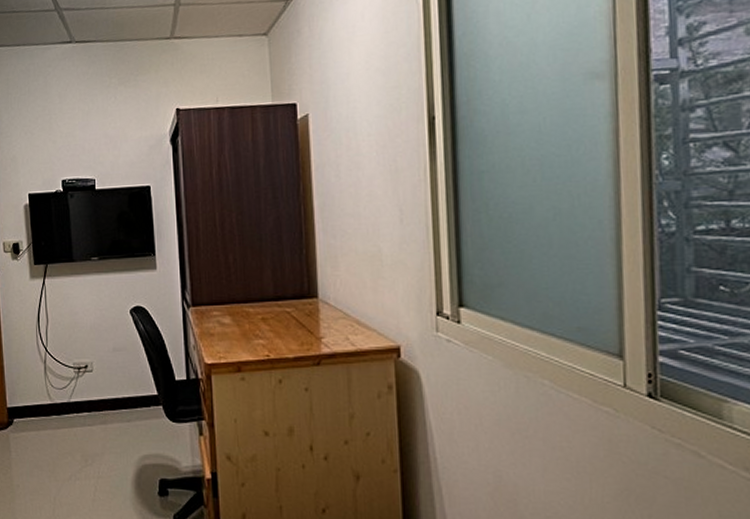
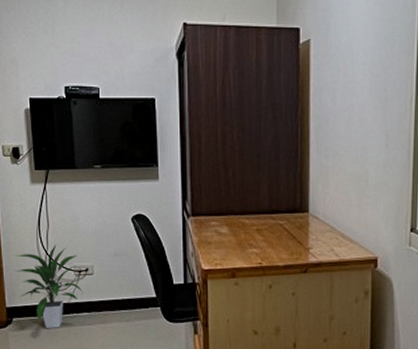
indoor plant: none [15,339,83,430] -> present [15,243,83,328]

